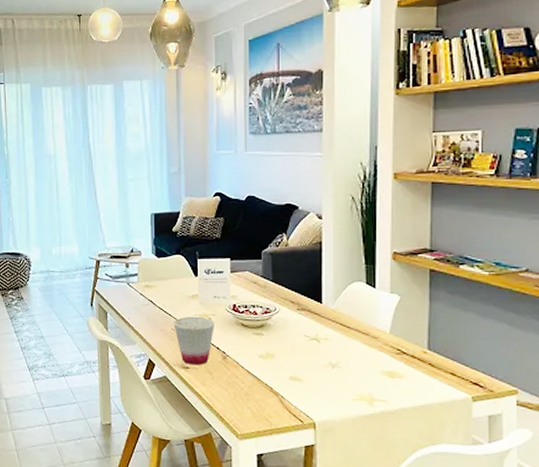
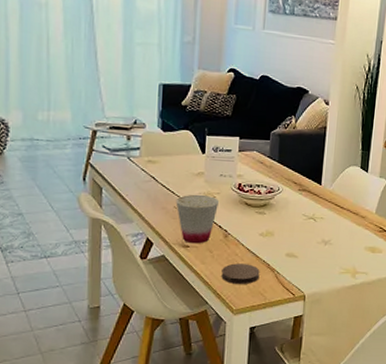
coaster: none [223,386,263,408] -> present [221,263,260,284]

